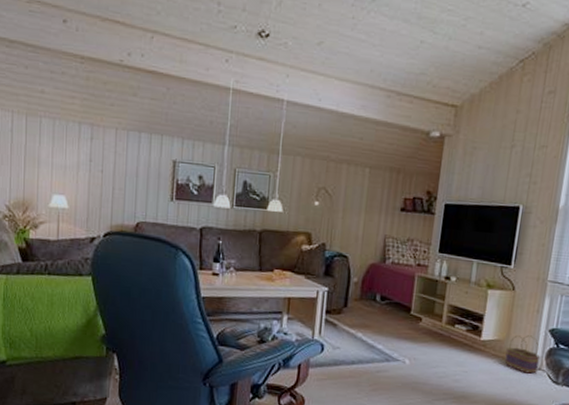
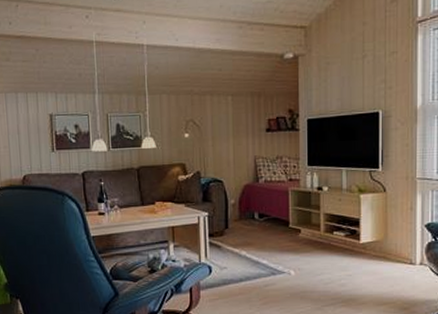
basket: present [504,335,541,374] -> none [386,232,421,270]

